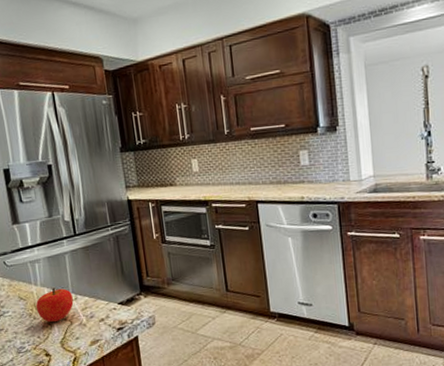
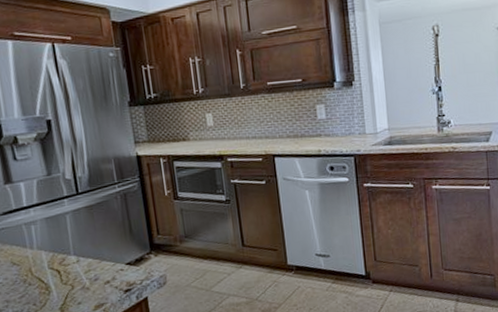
fruit: present [35,288,74,323] -> none [31,250,76,288]

